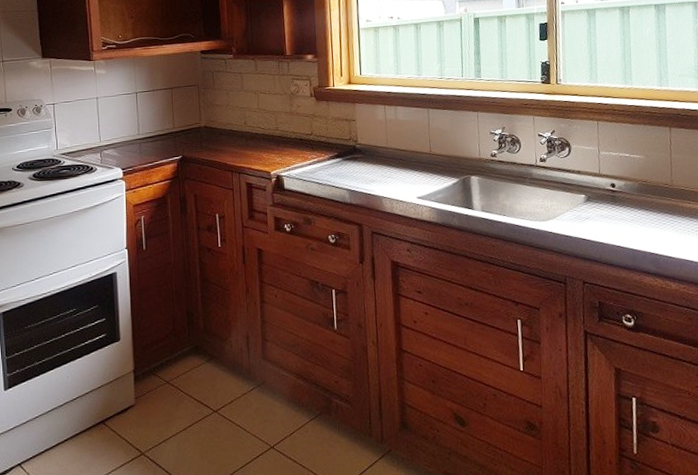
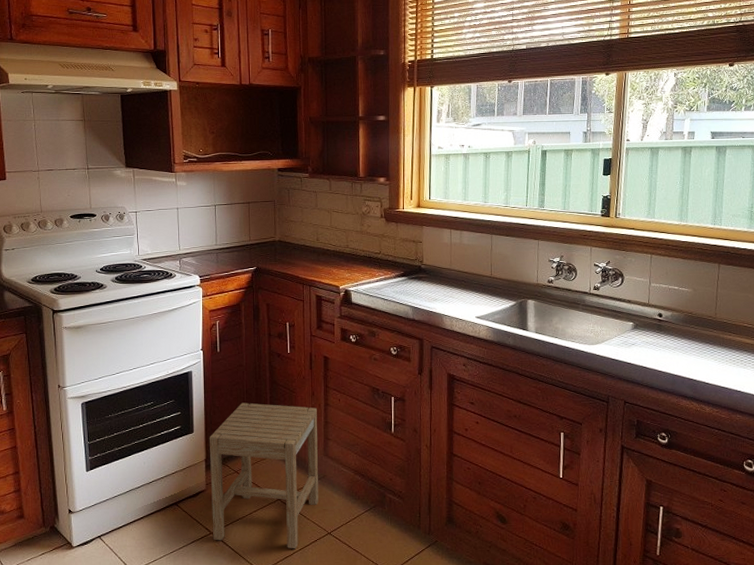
stool: none [137,304,259,468] -> present [209,402,318,549]

